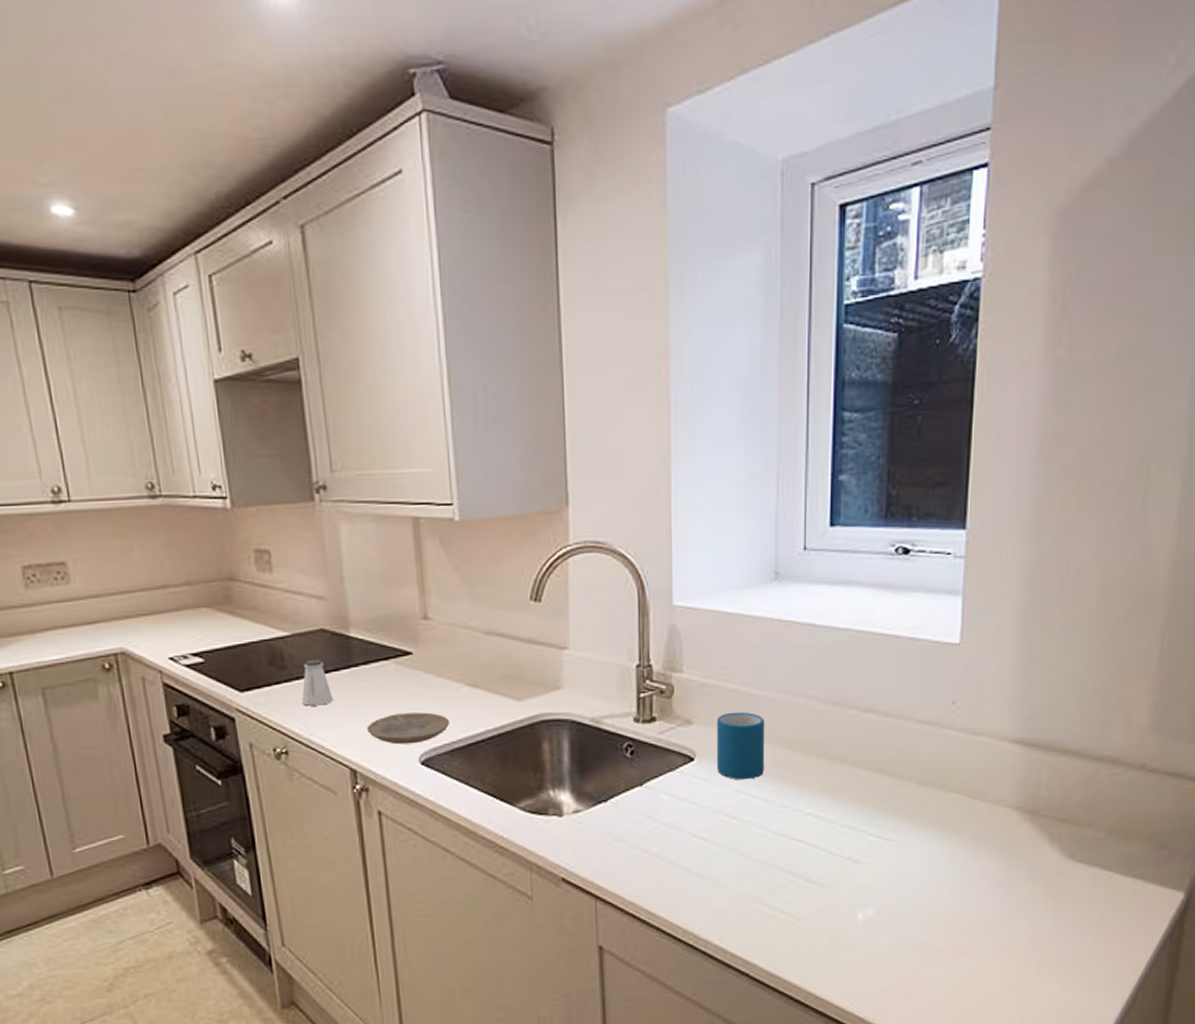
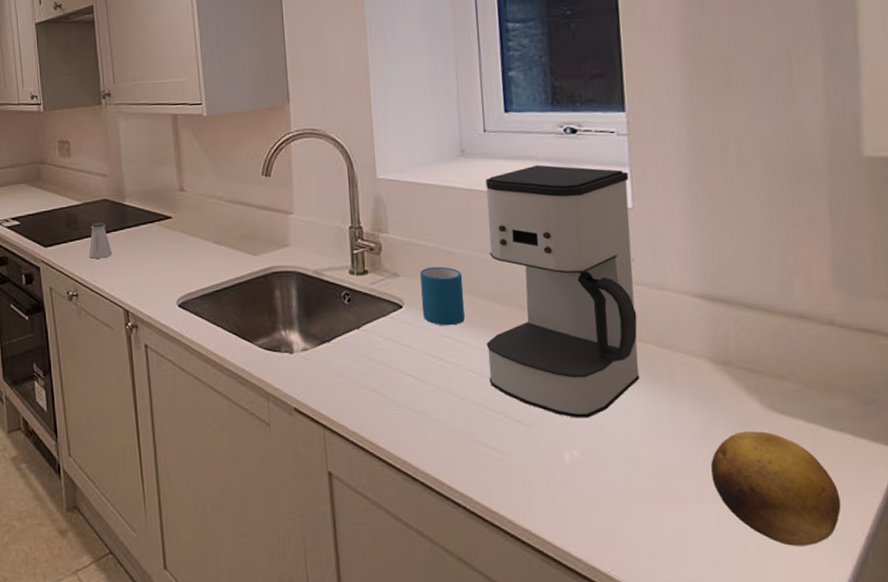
plate: present [367,712,449,745] -> none [137,264,200,290]
coffee maker: none [785,591,960,876] -> present [485,165,640,418]
fruit: none [1003,881,1122,991] -> present [711,431,841,546]

